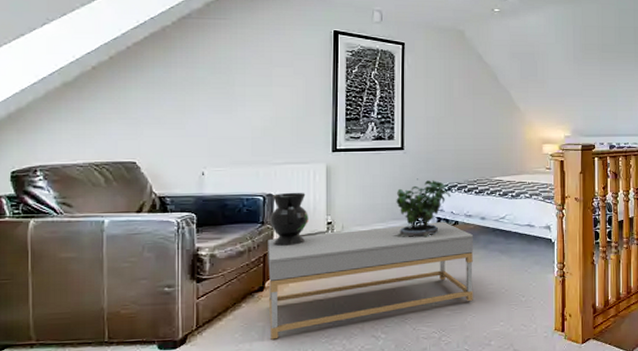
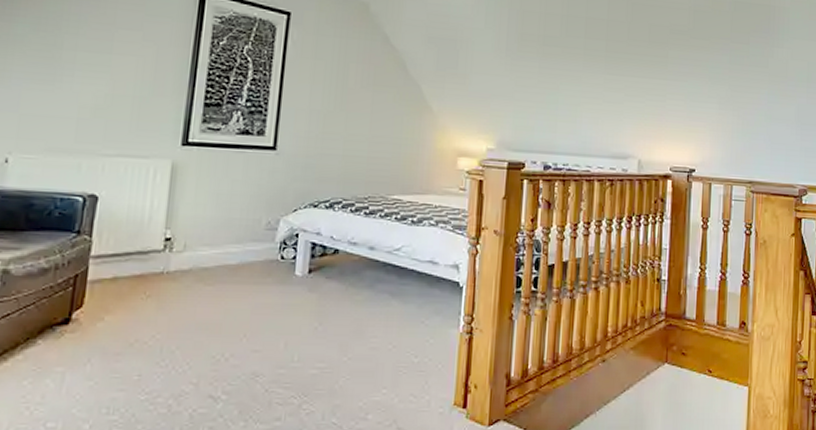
coffee table: present [268,221,474,340] -> none [71,248,358,392]
decorative vase: present [269,192,308,247] -> none [87,194,141,267]
potted plant: present [393,178,451,238] -> none [250,189,332,268]

